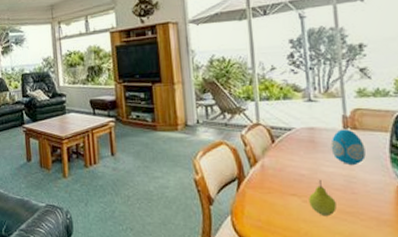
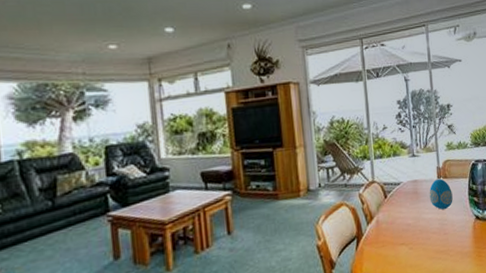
fruit: present [309,180,337,217] -> none [414,227,434,259]

